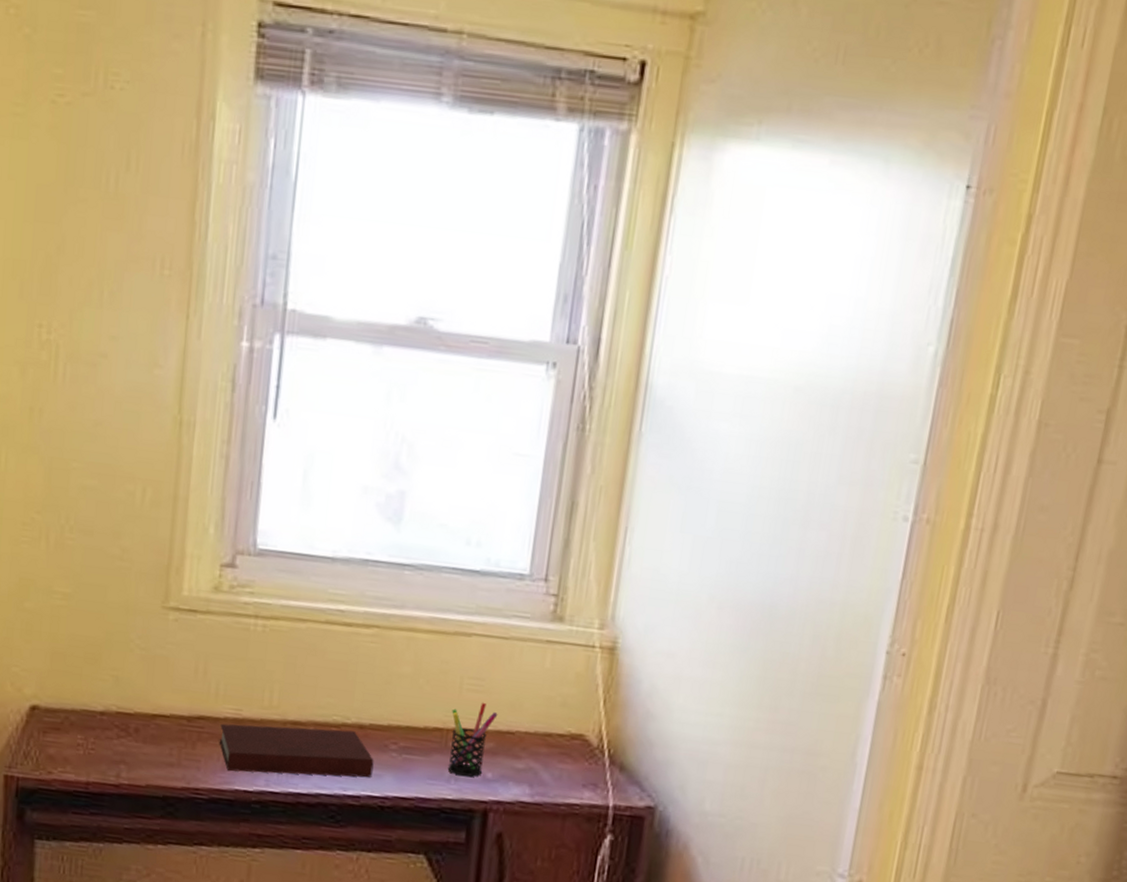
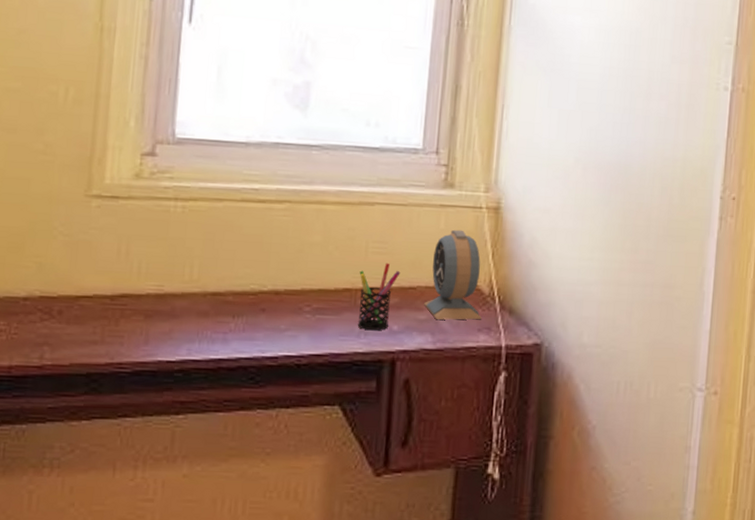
notebook: present [219,723,374,777] -> none [142,297,290,344]
alarm clock: none [523,669,590,774] -> present [424,229,481,320]

